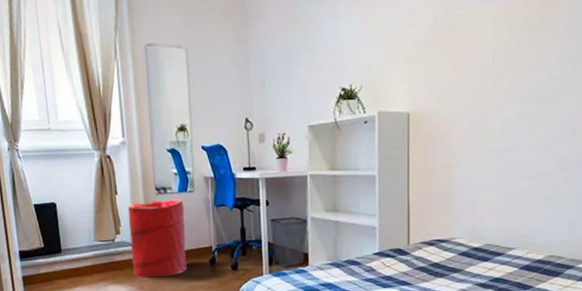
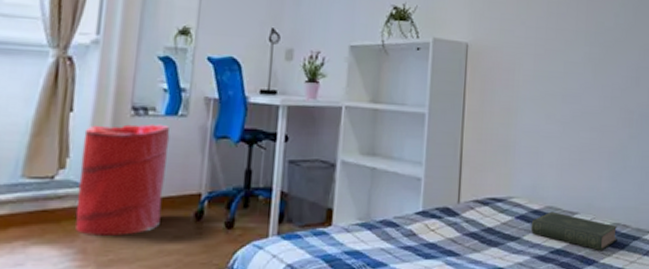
book: none [472,248,553,279] -> present [531,211,618,252]

